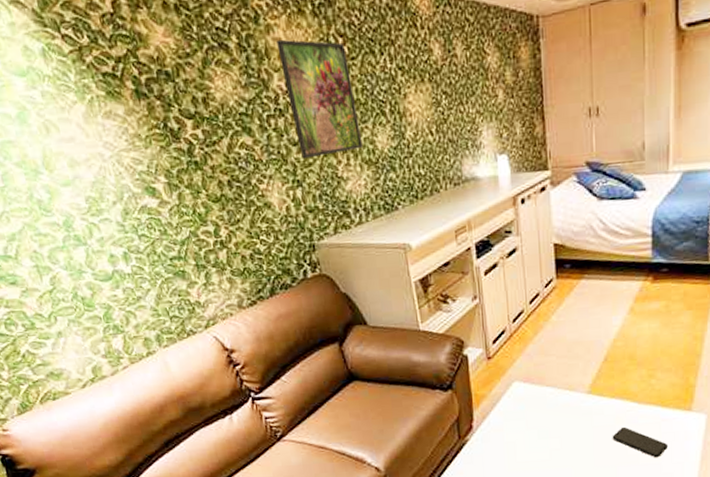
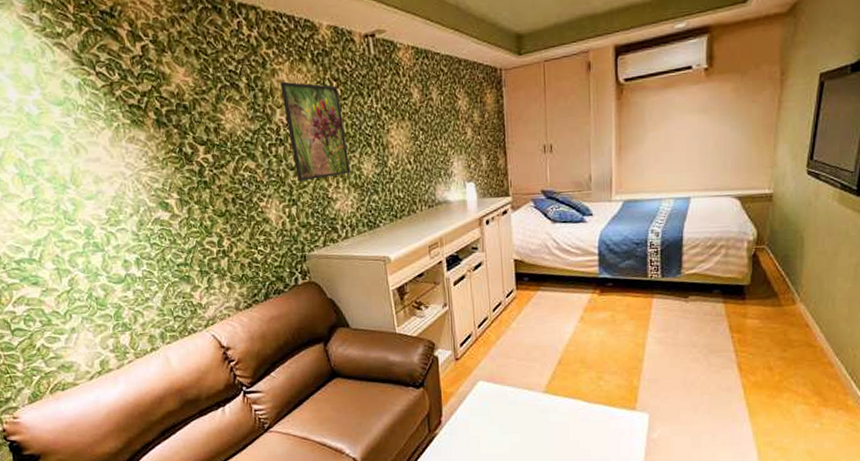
smartphone: present [612,426,669,458] -> none [566,423,616,453]

